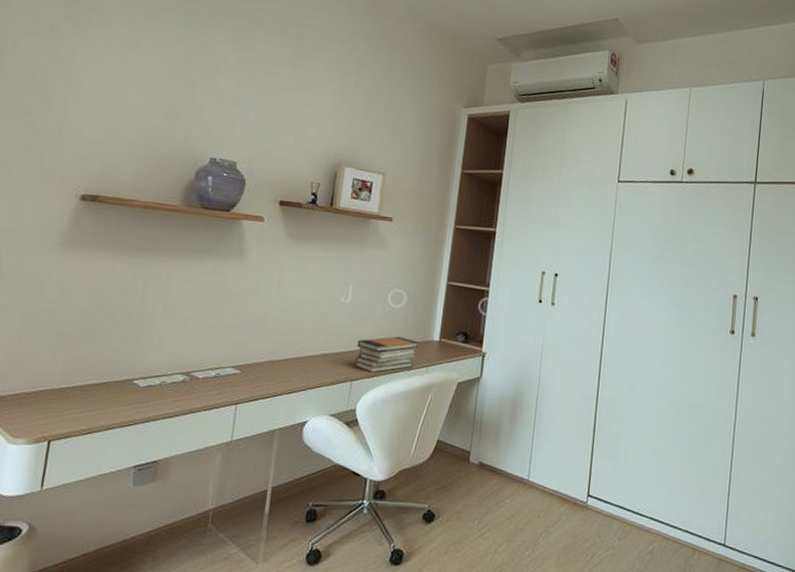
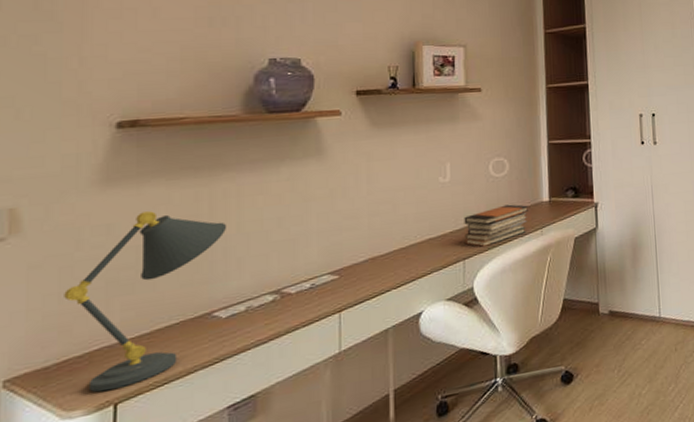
desk lamp: none [23,278,156,429] -> present [64,211,227,393]

